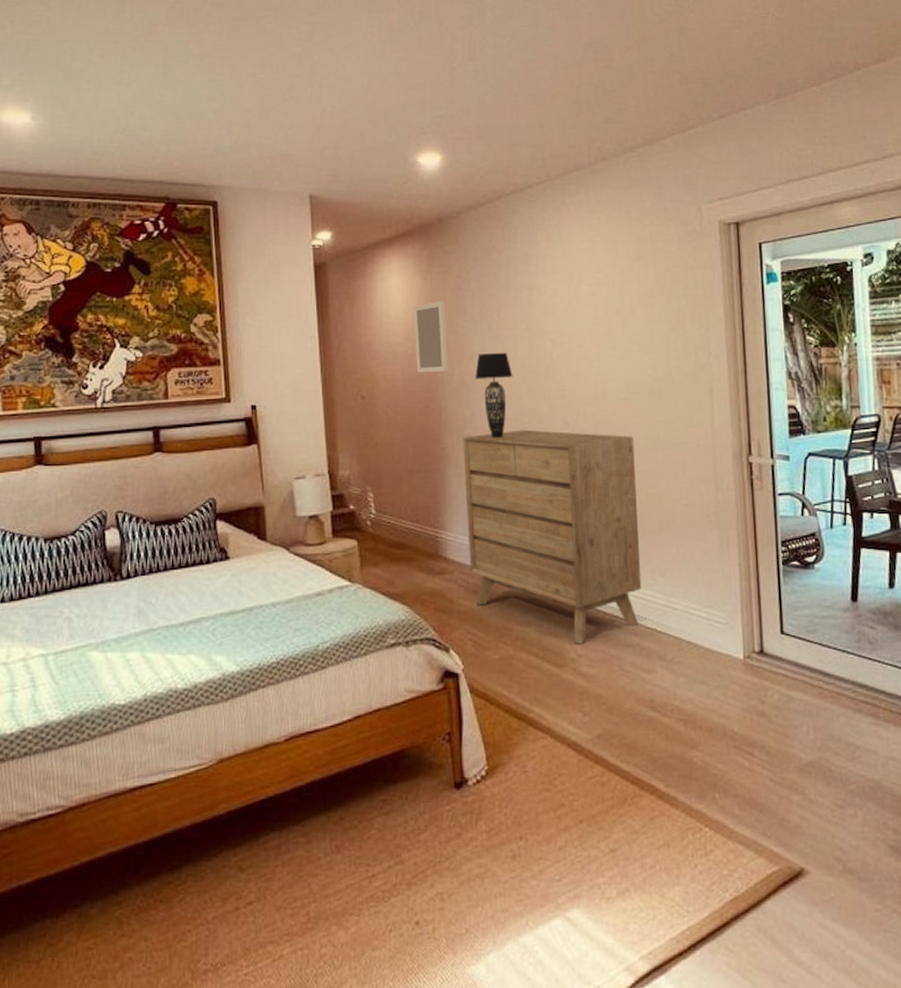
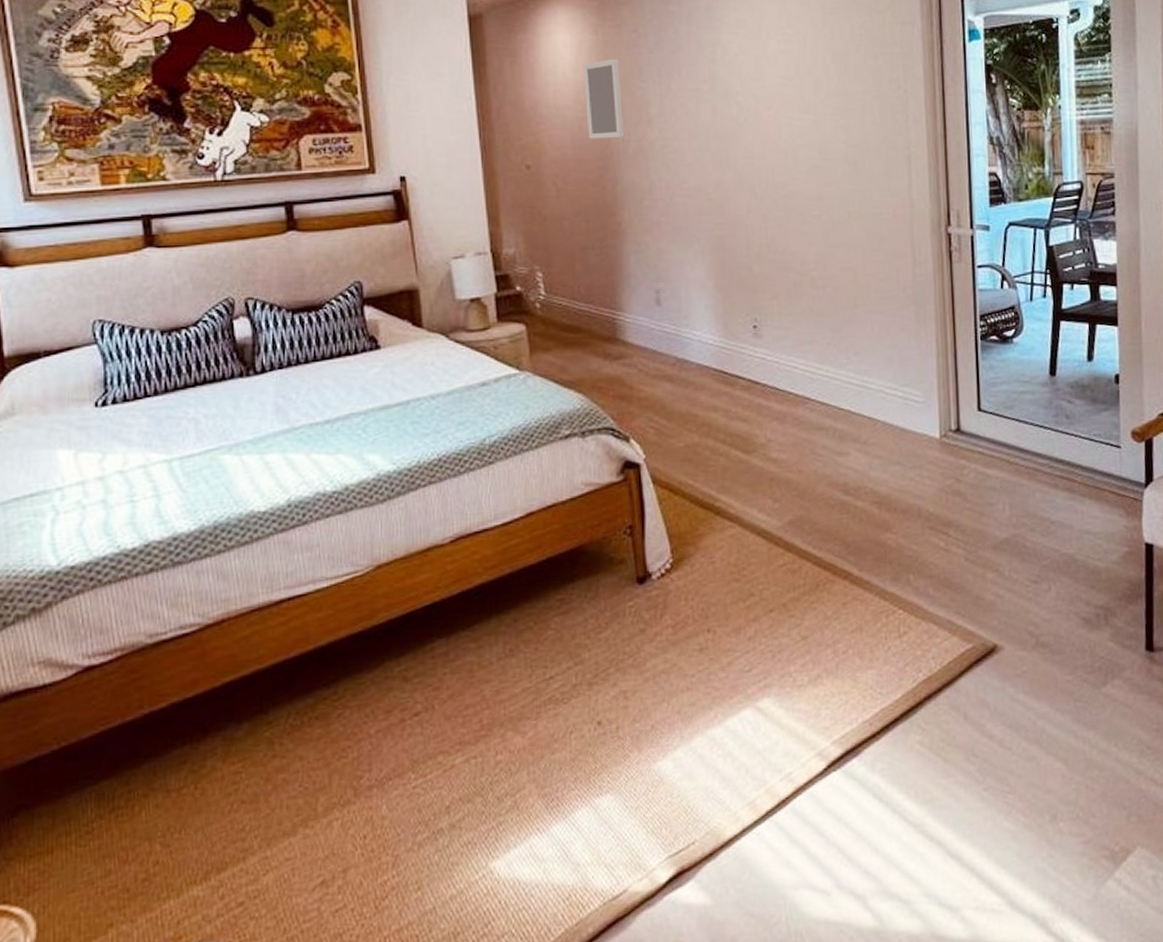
dresser: present [463,429,642,644] -> none [641,201,835,429]
table lamp: present [475,352,513,438] -> none [654,116,696,210]

